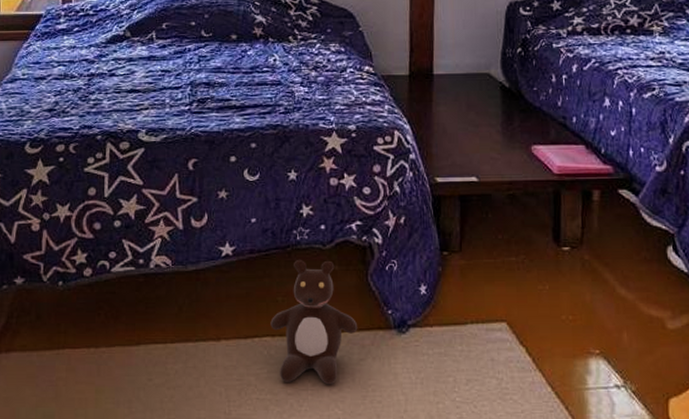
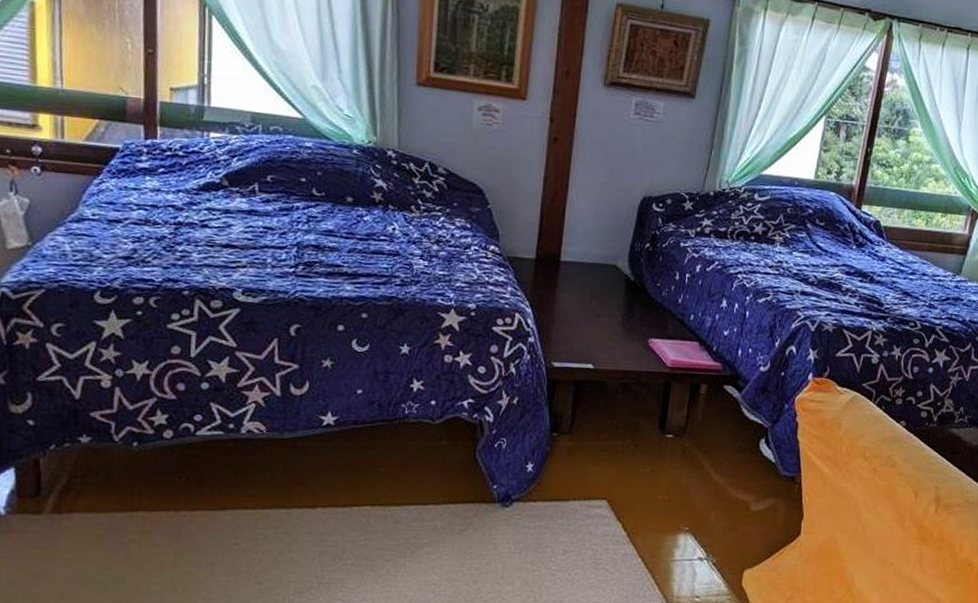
stuffed animal: present [270,259,358,385] -> none [371,432,462,553]

